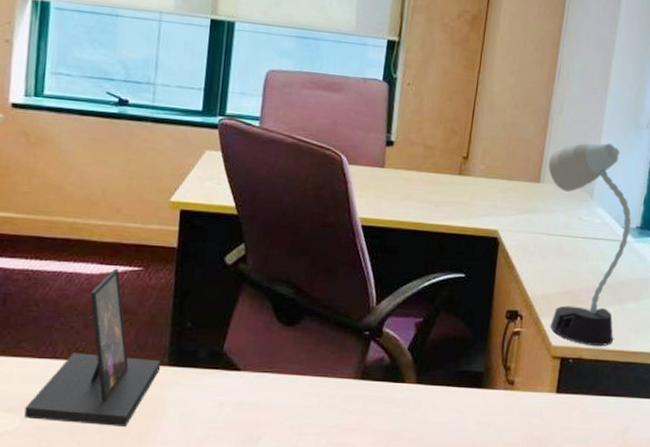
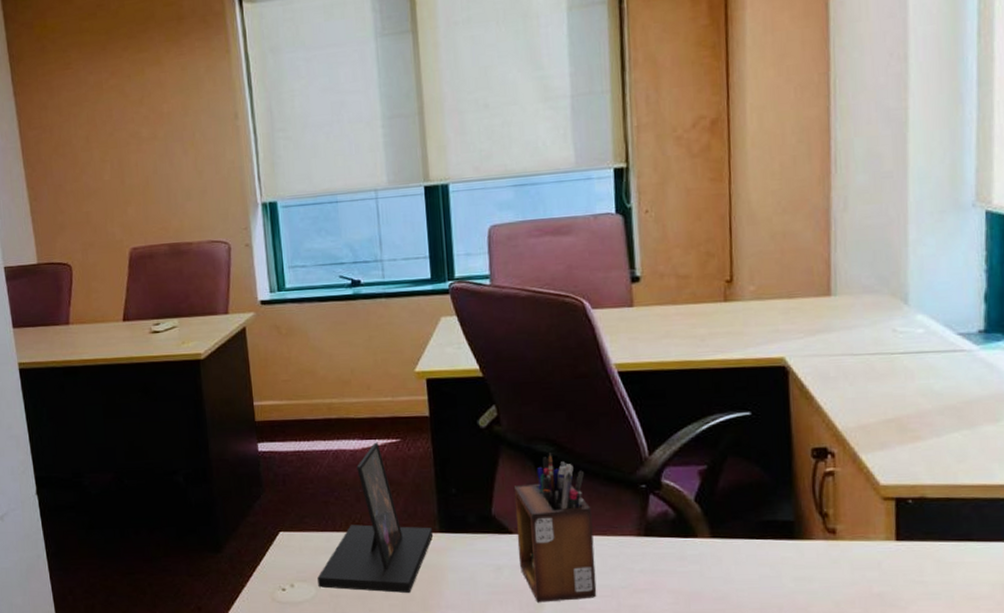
desk organizer: none [242,295,318,439] -> present [513,453,597,602]
desk lamp: present [548,143,632,347] -> none [839,235,970,482]

